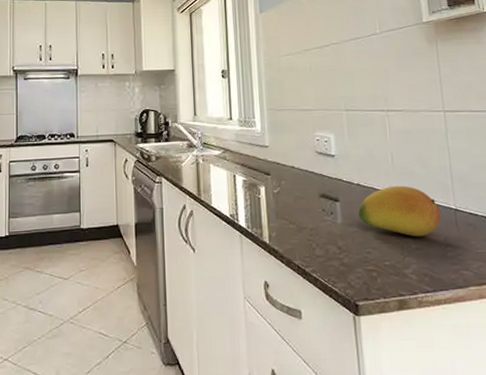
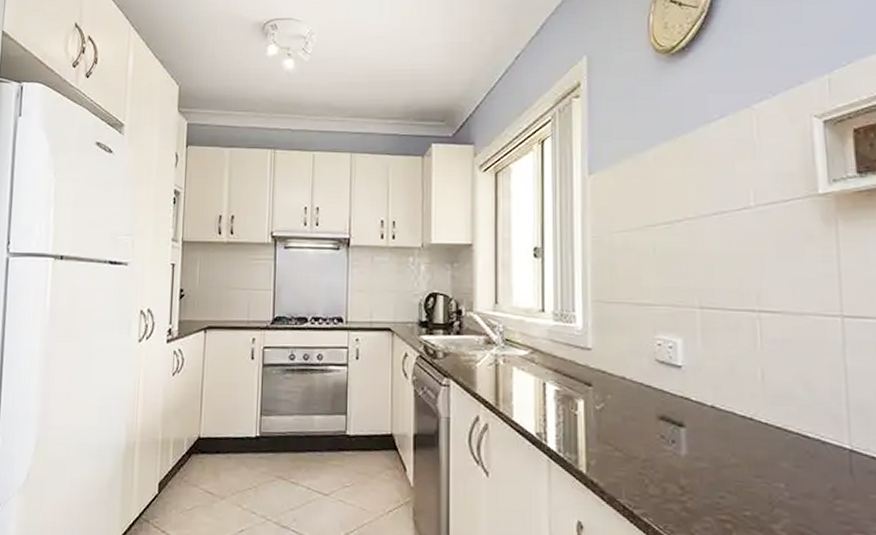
fruit: present [358,185,441,237] -> none [711,411,829,483]

